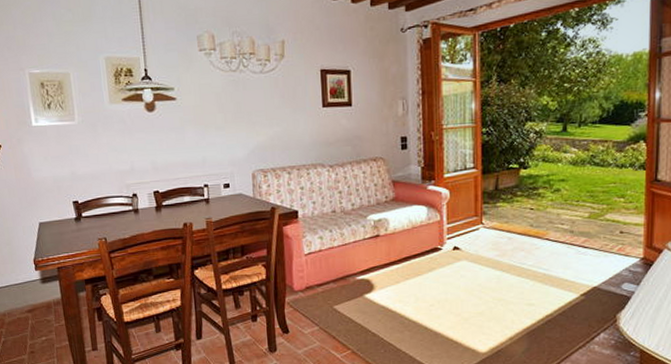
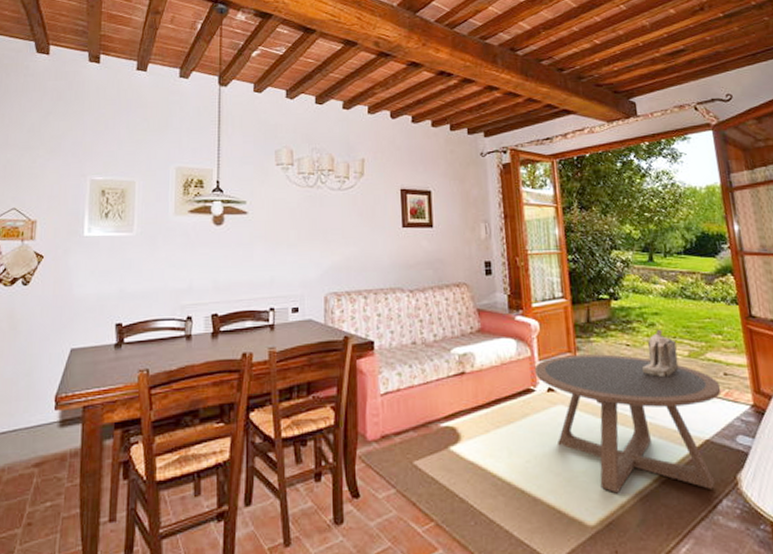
coffee table: none [442,217,615,329] -> present [534,354,722,494]
decorative box: none [543,195,578,236] -> present [642,330,679,378]

